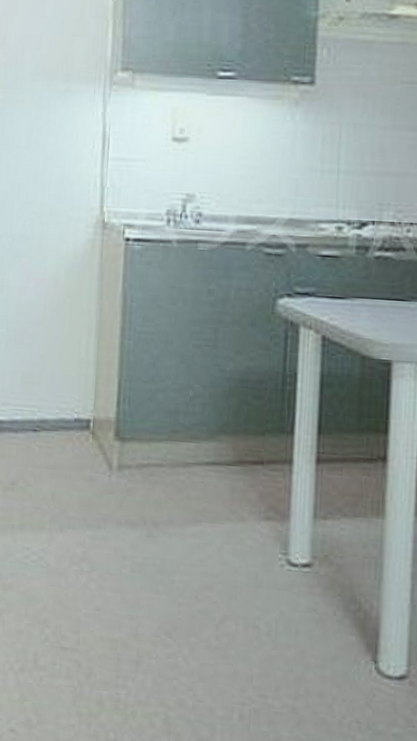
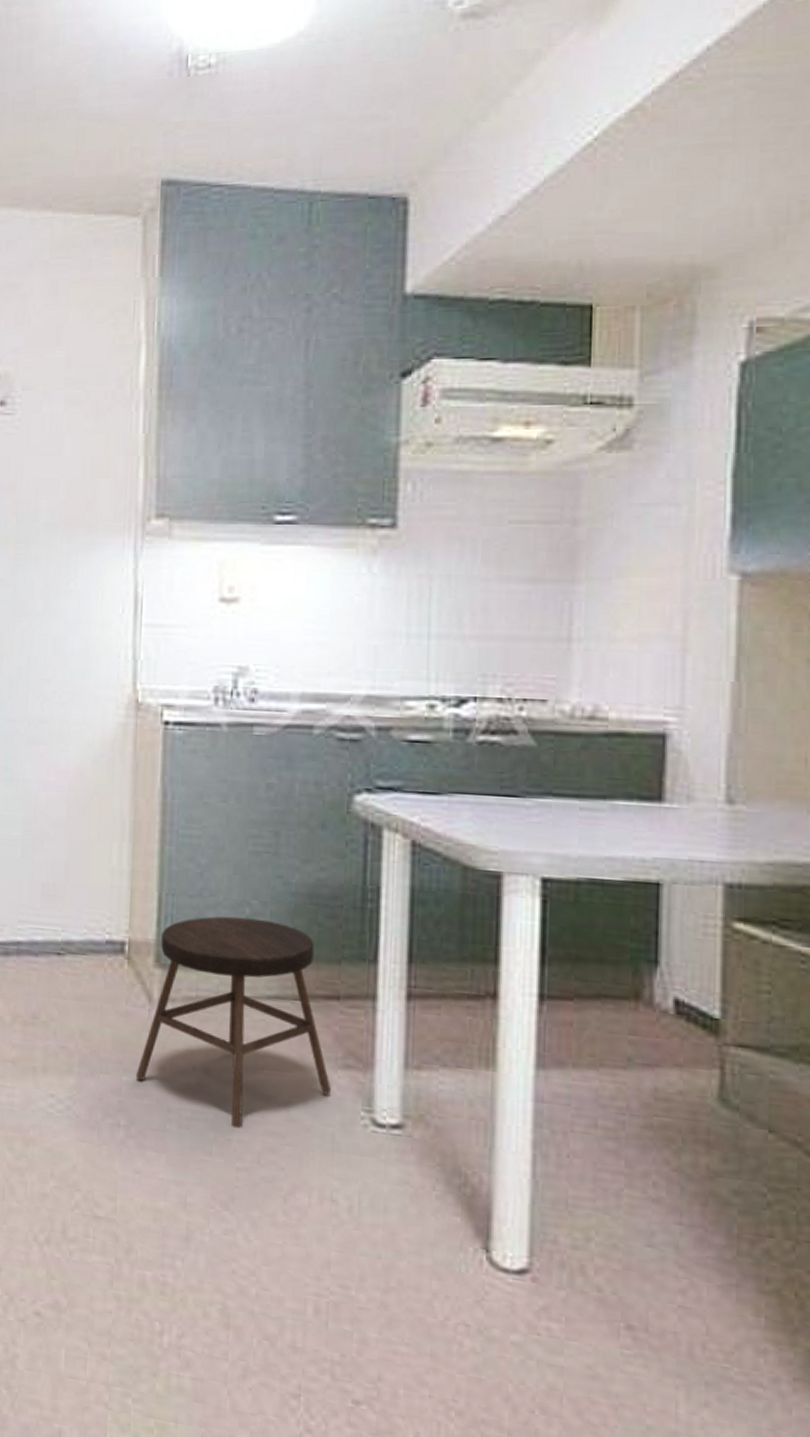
stool: none [97,398,255,571] -> present [135,916,331,1129]

